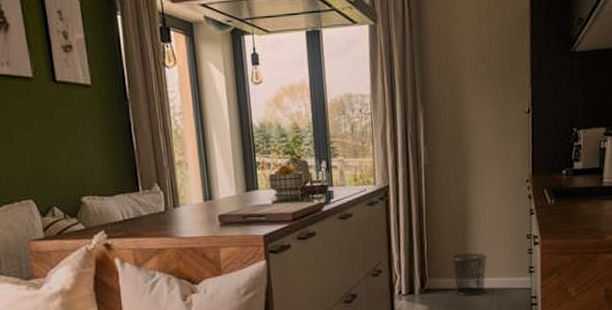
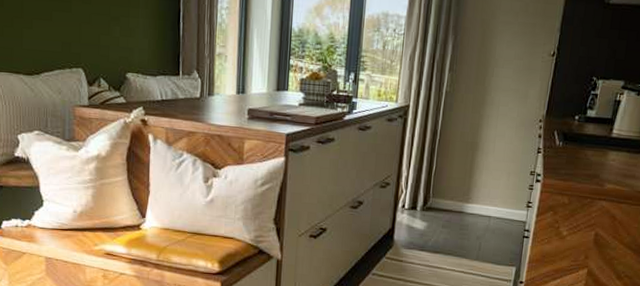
waste bin: present [451,252,487,296] -> none [454,179,490,221]

